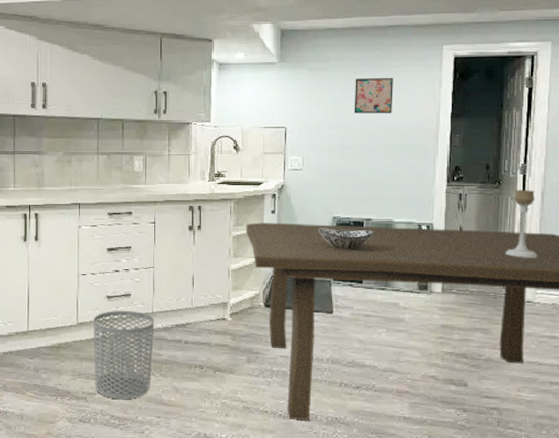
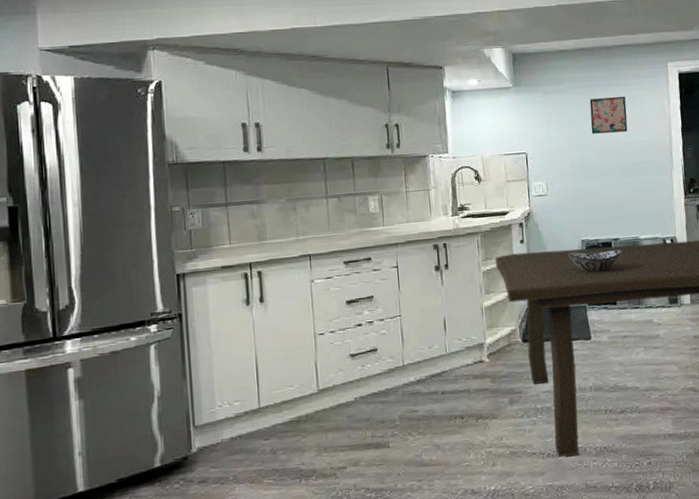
waste bin: present [93,310,155,400] -> none [336,366,408,470]

